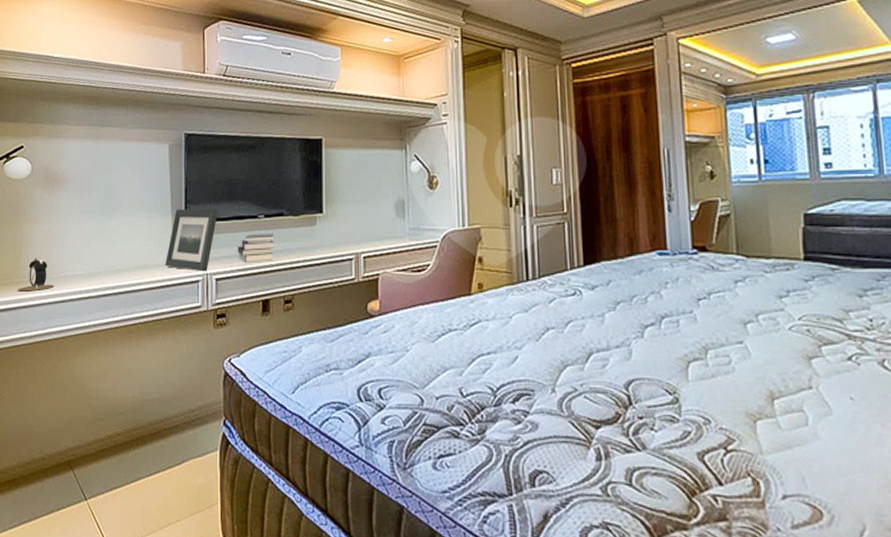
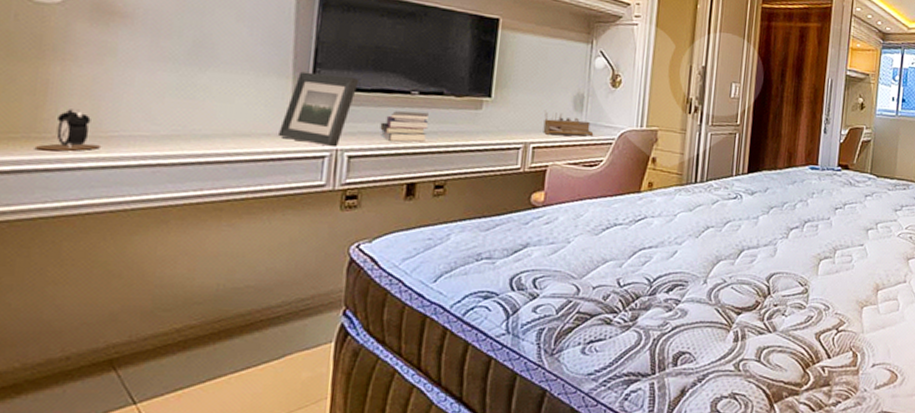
desk organizer: none [371,219,418,245] -> present [543,110,594,138]

